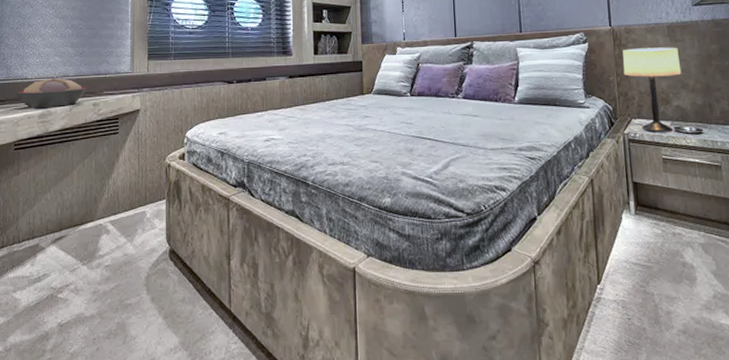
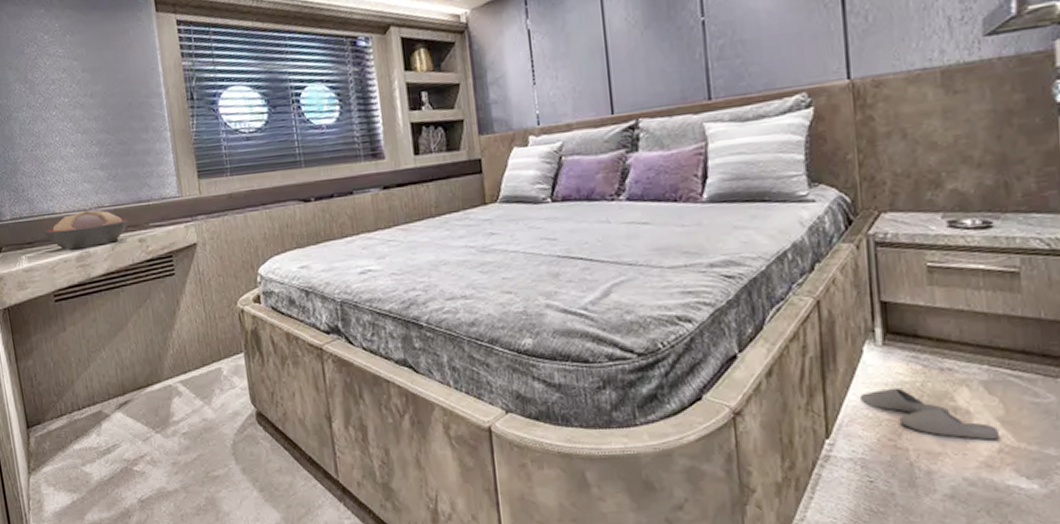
slippers: none [620,246,713,289] -> present [859,387,999,440]
table lamp: present [622,47,682,133] -> none [868,102,962,231]

